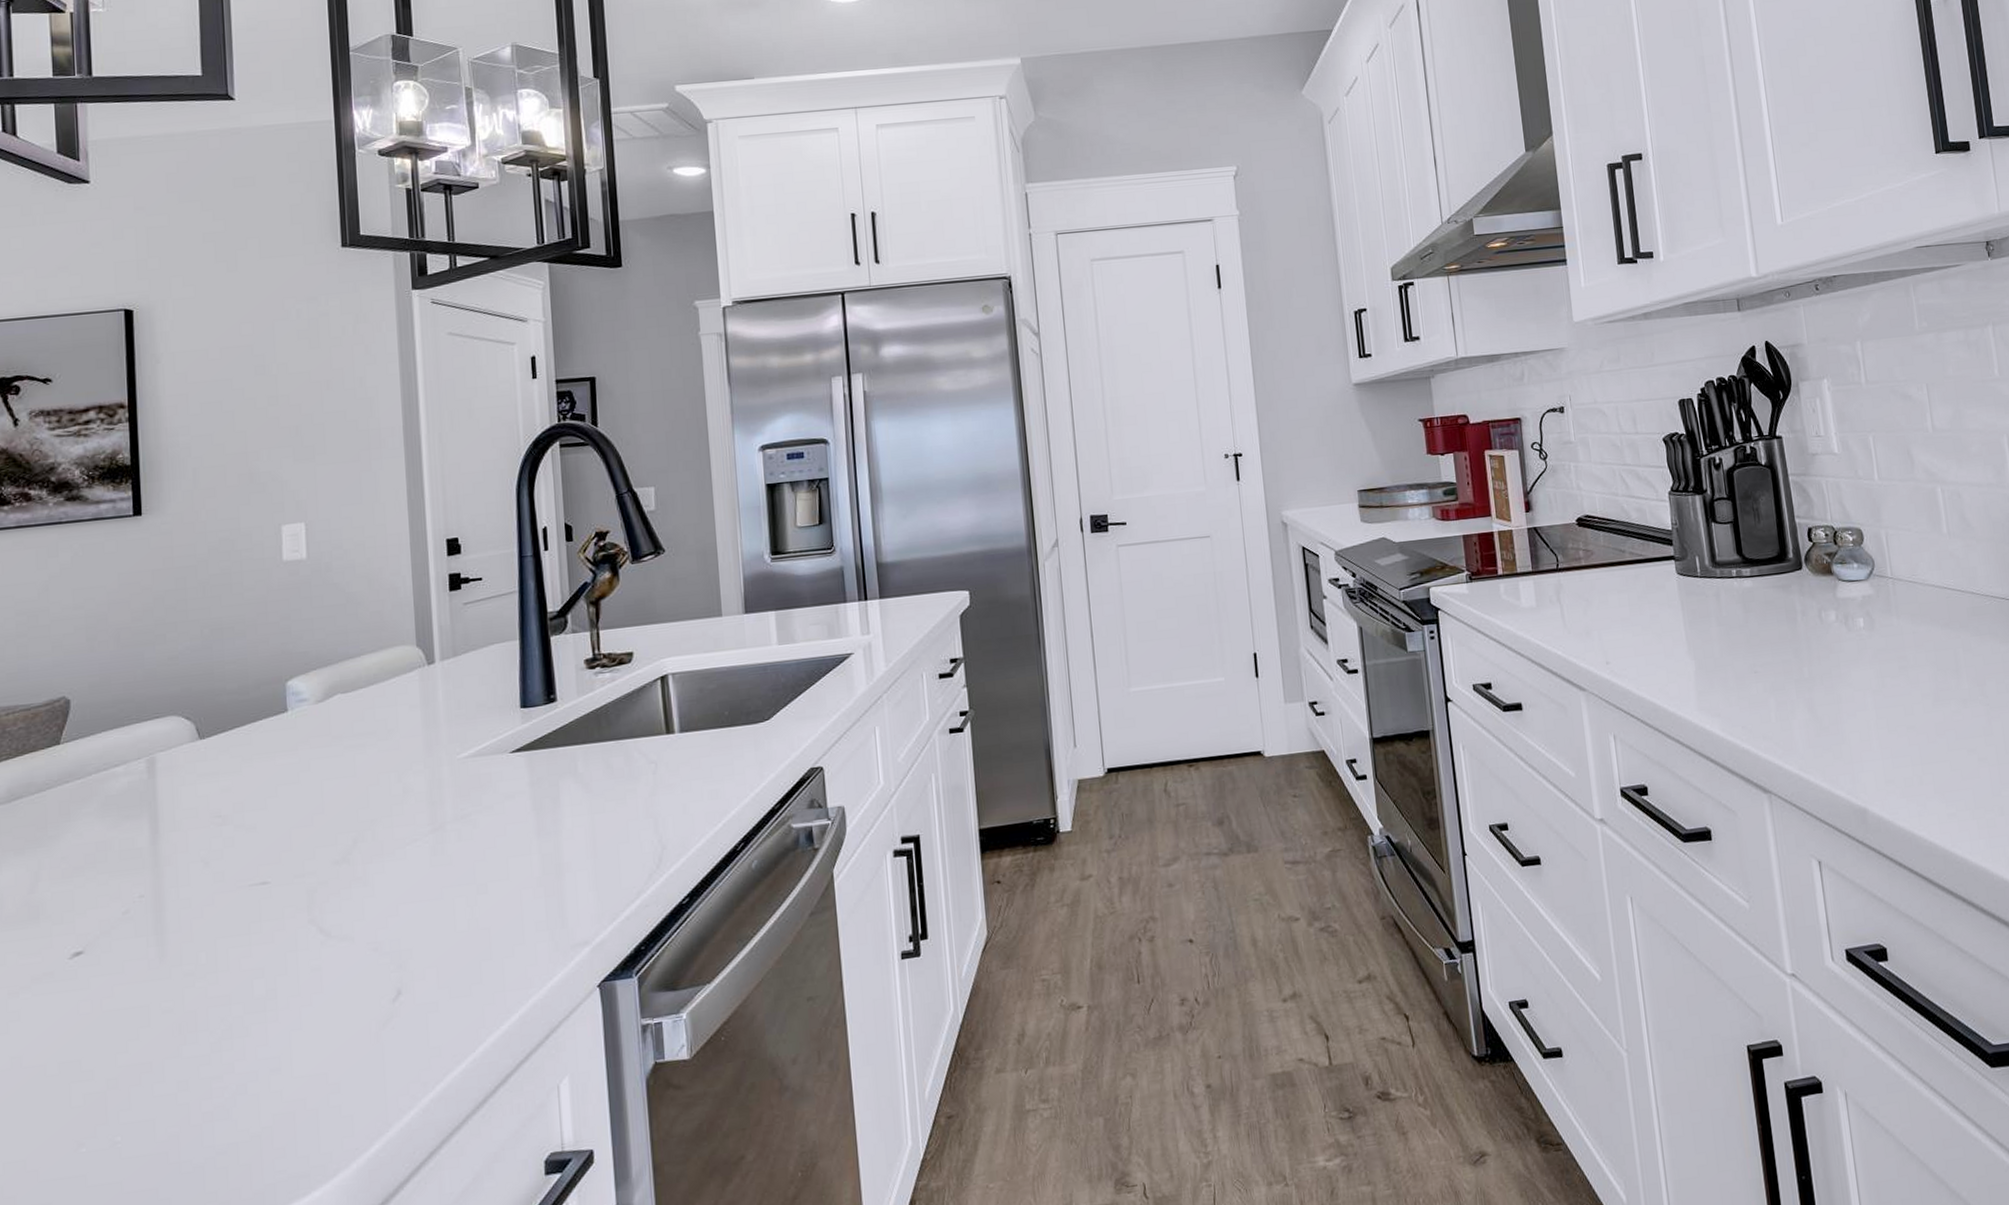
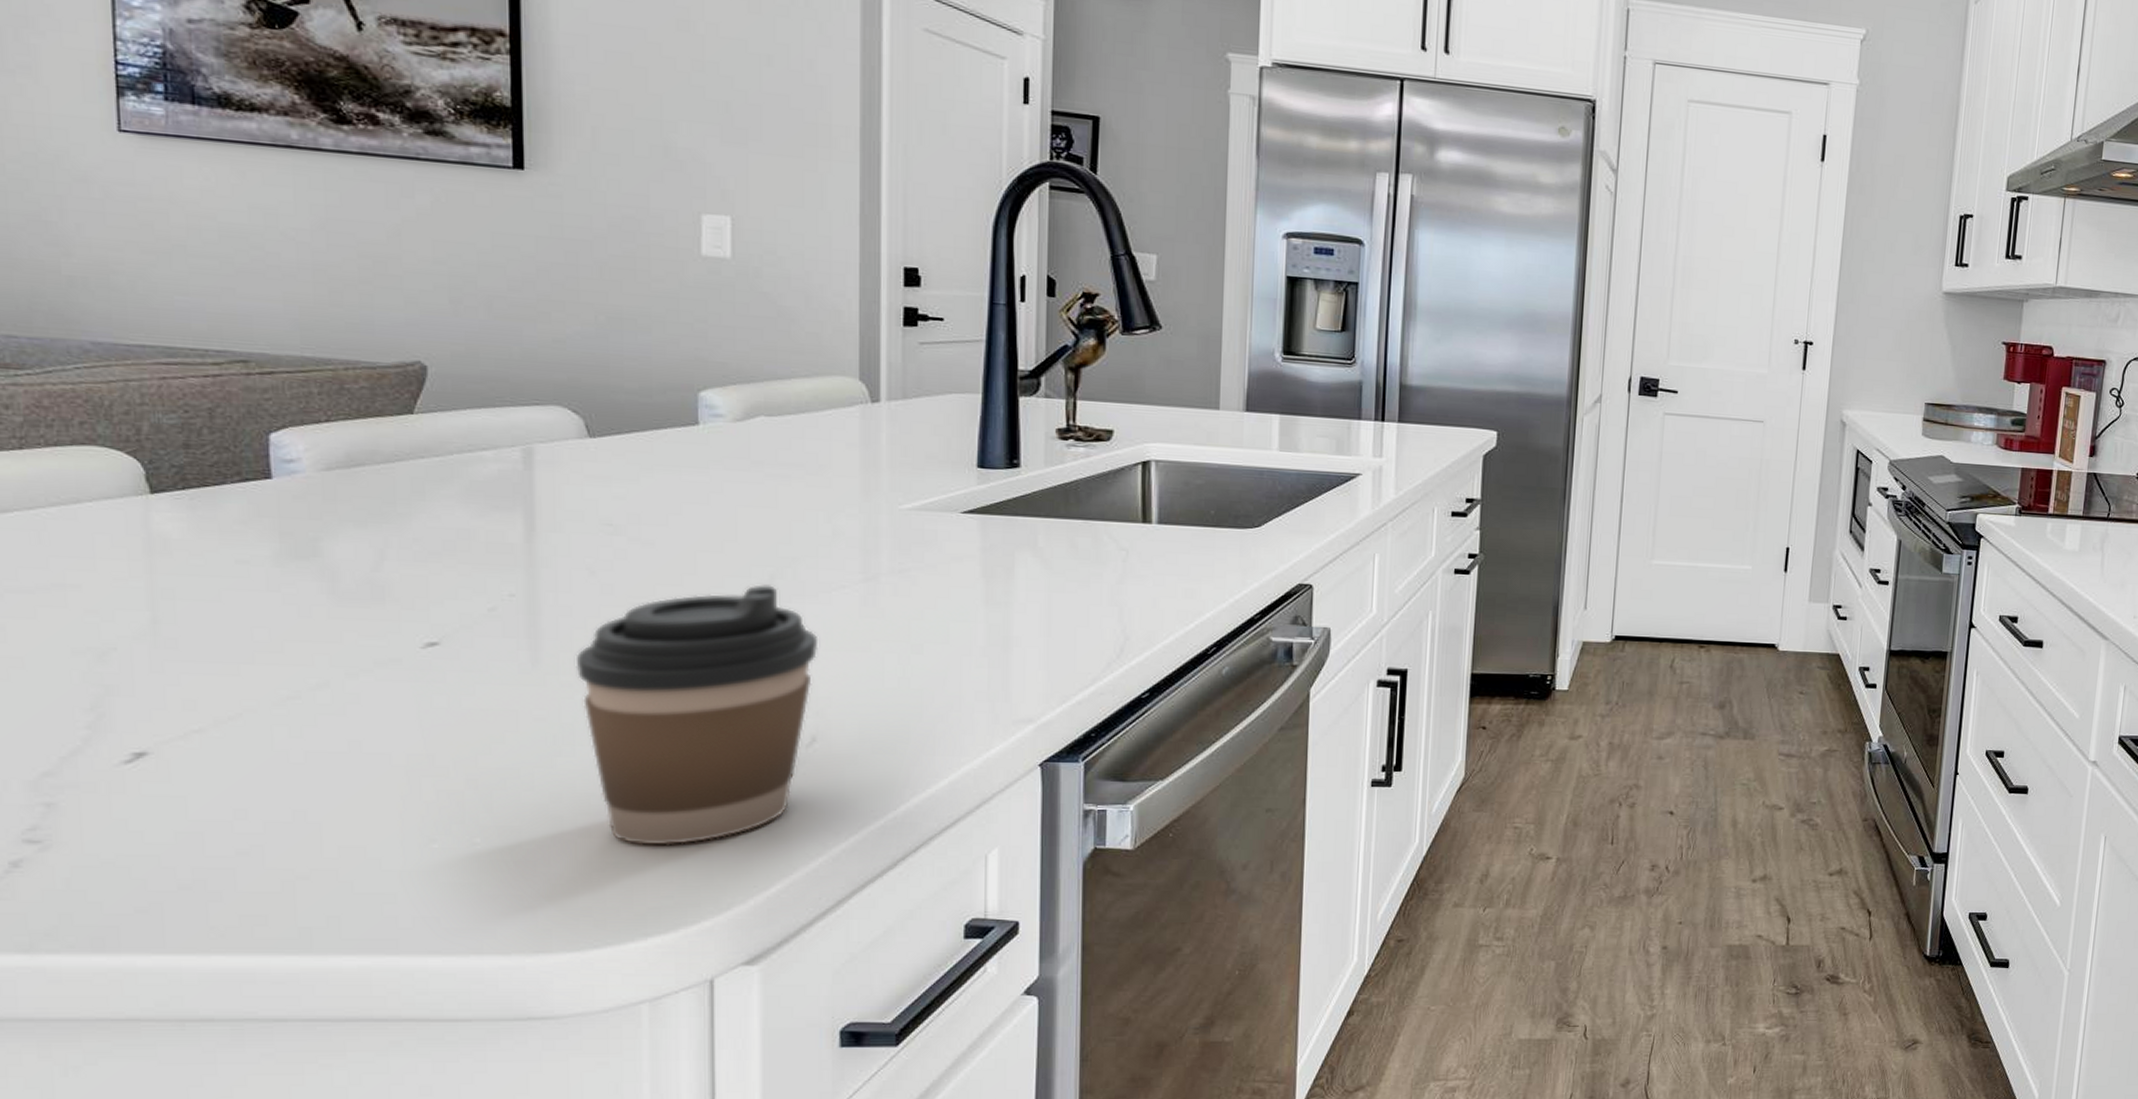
coffee cup: none [195,849,398,1122] -> present [575,585,819,845]

